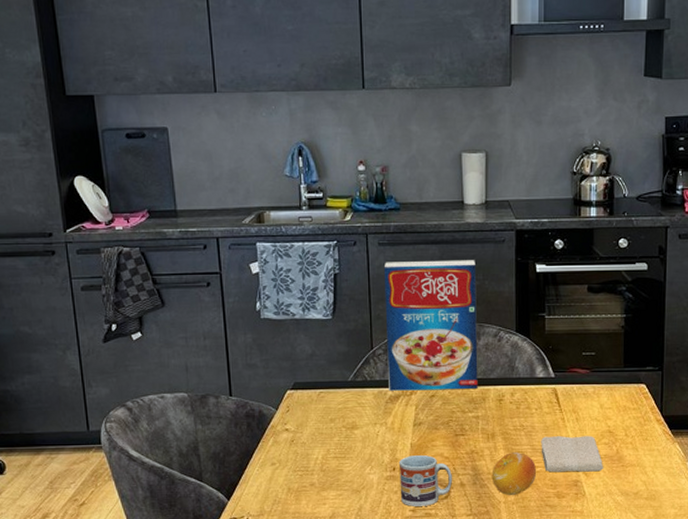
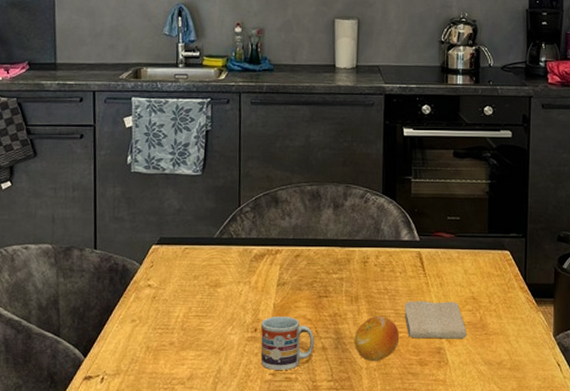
cereal box: present [383,260,478,391] -> none [254,120,345,250]

